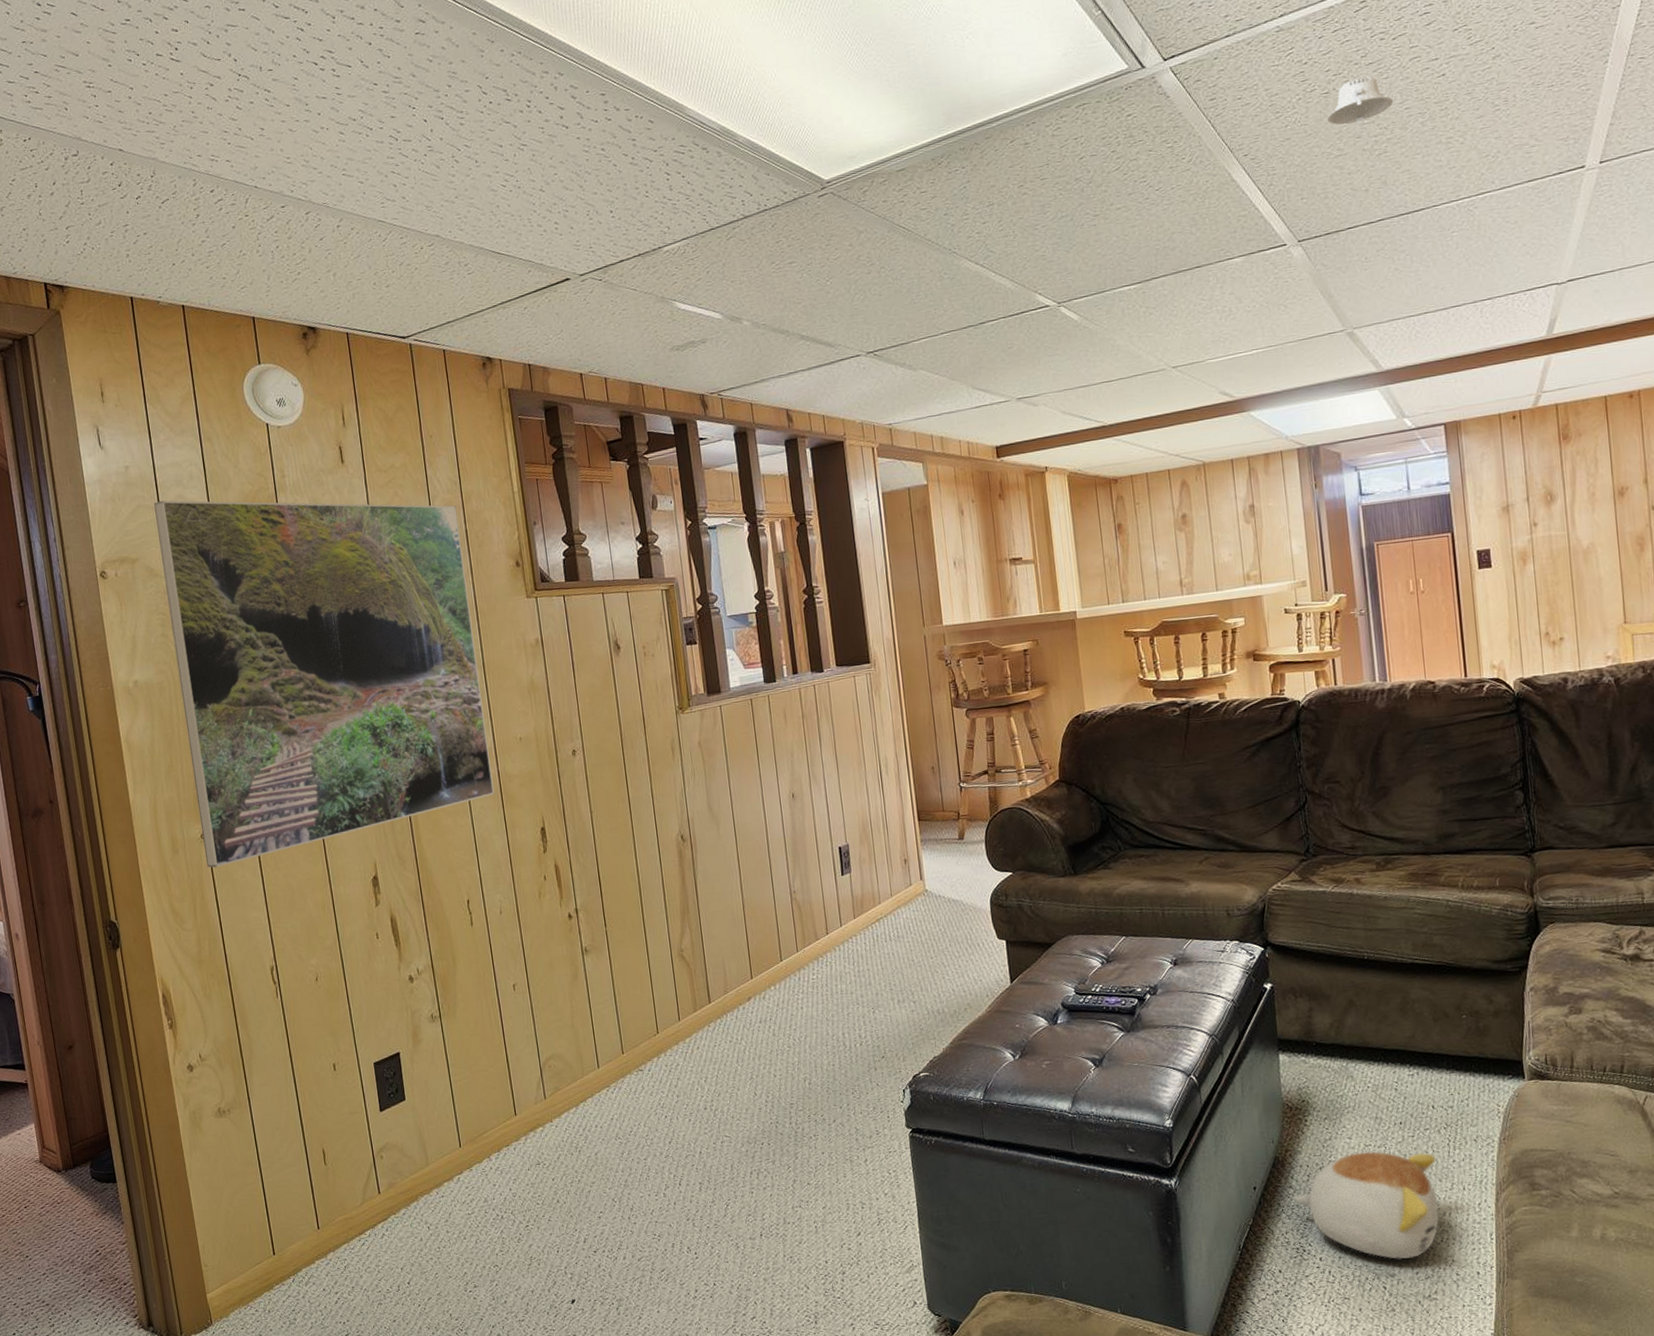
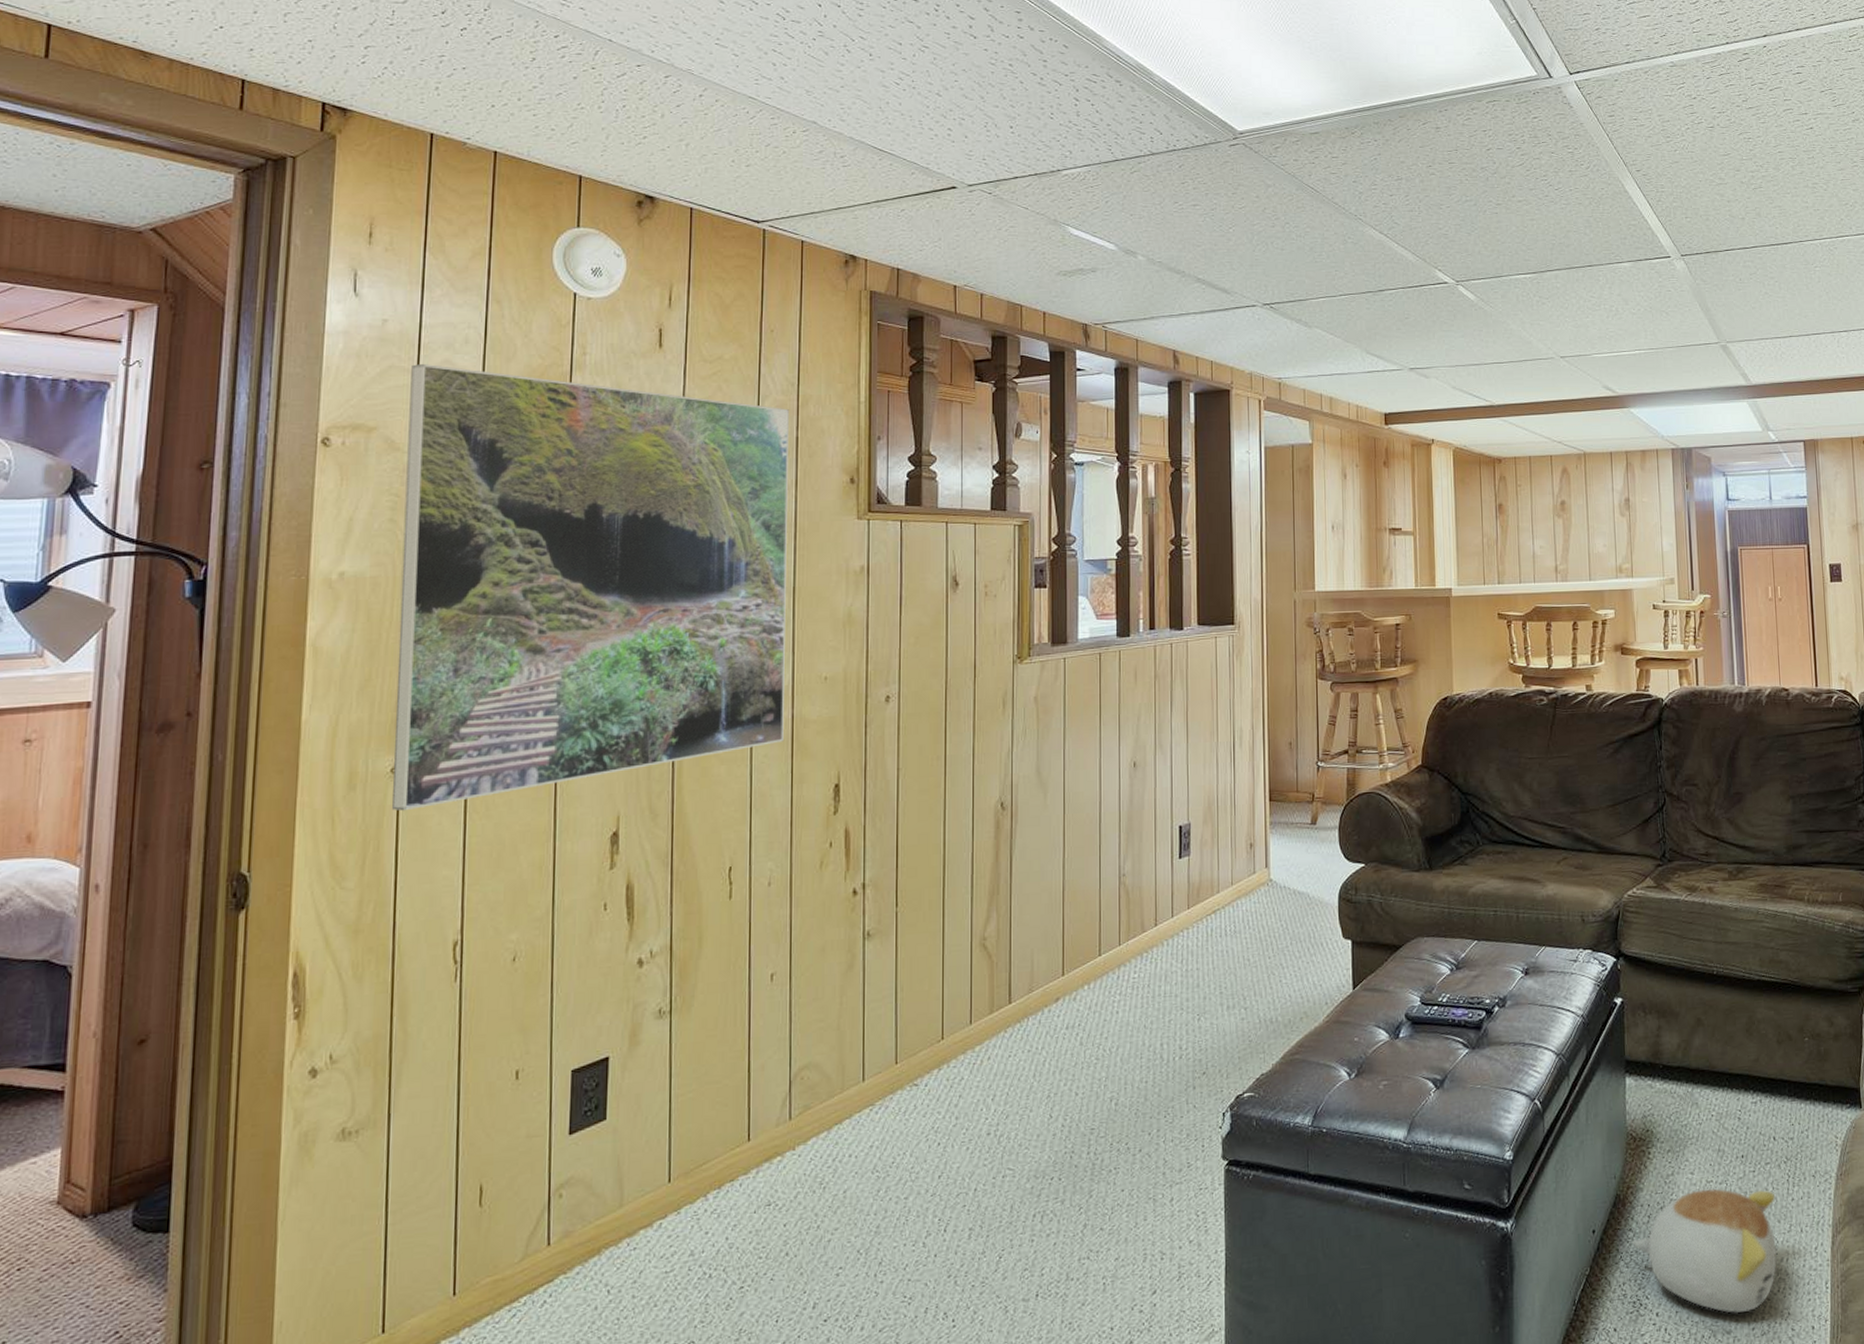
recessed light: present [1327,76,1393,125] -> none [1711,118,1768,157]

